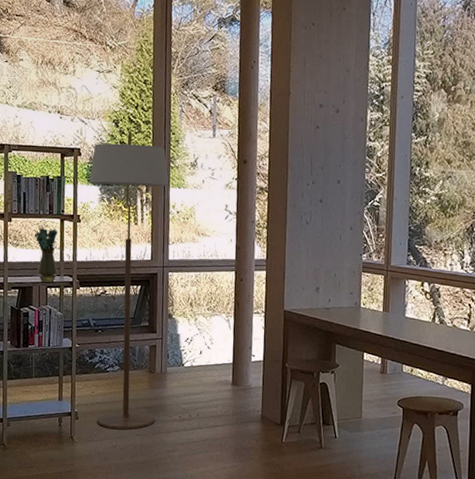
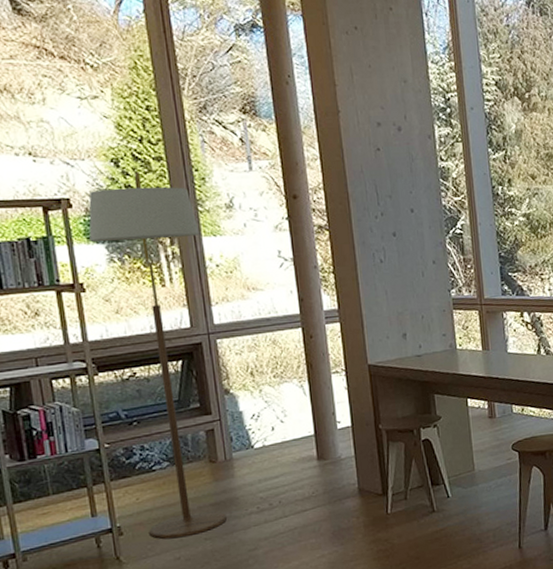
vase: present [34,225,58,282] -> none [20,301,64,373]

